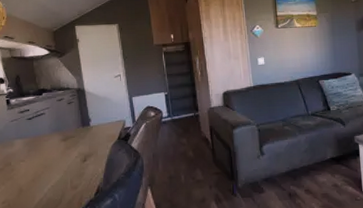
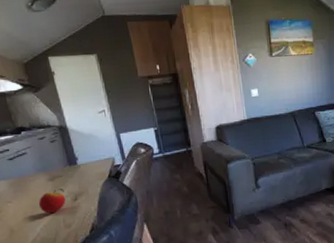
apple: none [49,148,75,173] -> present [38,188,66,213]

